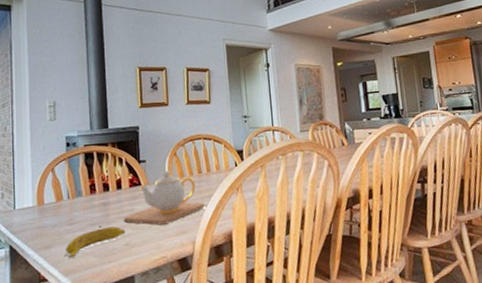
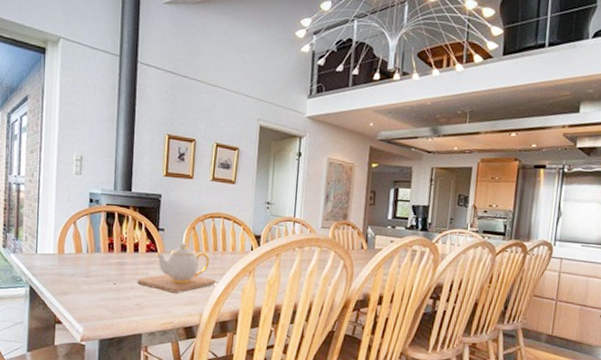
banana: present [64,226,125,259] -> none [78,285,138,308]

